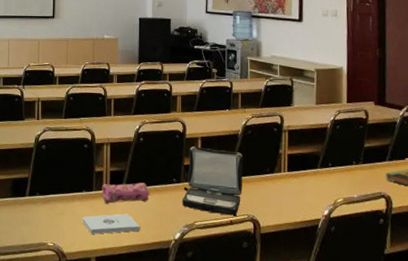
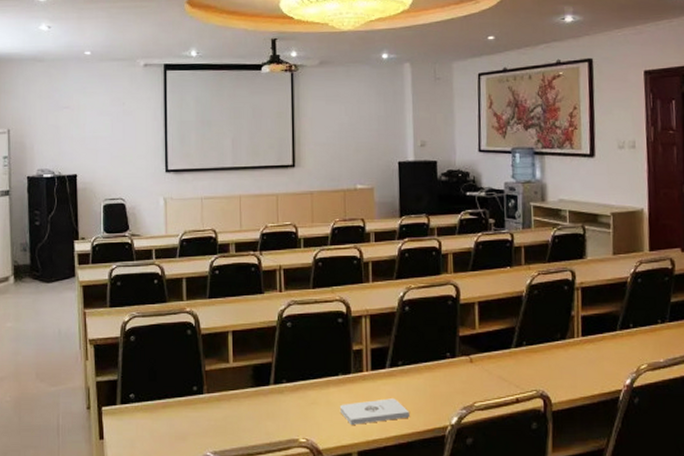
pencil case: present [101,182,150,204] -> none [361,360,420,388]
laptop: present [182,146,243,216] -> none [458,313,530,393]

